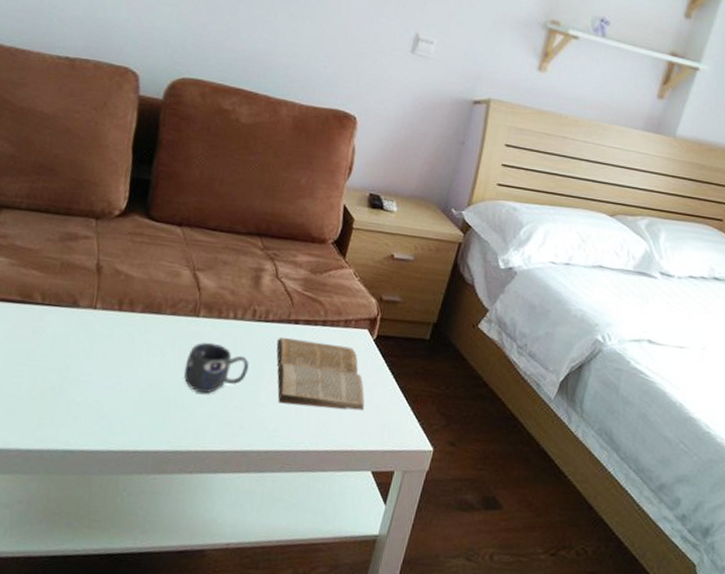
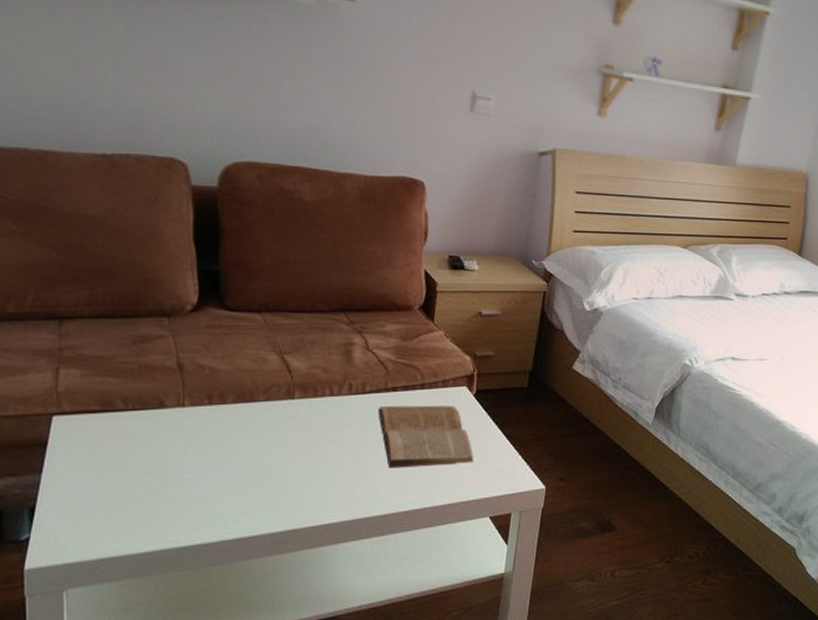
mug: present [184,342,249,394] -> none [288,421,353,471]

